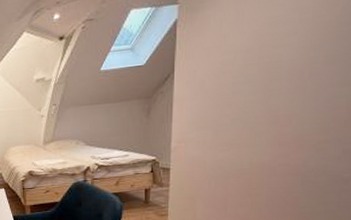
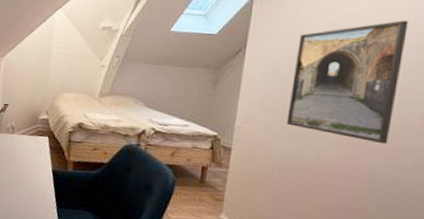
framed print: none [218,14,333,139] -> present [286,20,409,145]

